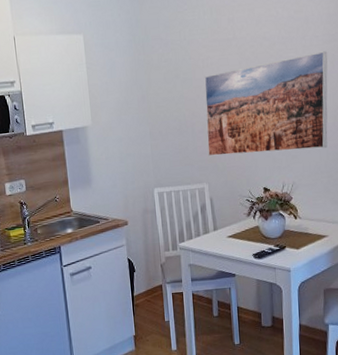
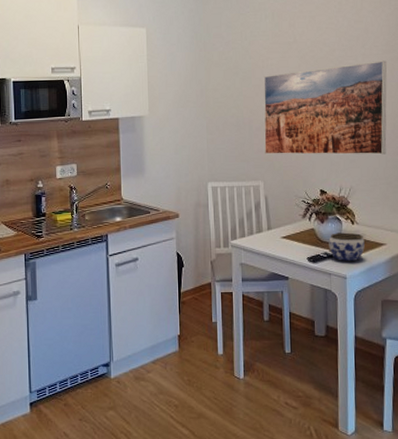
jar: none [273,227,308,255] -> present [329,232,365,261]

